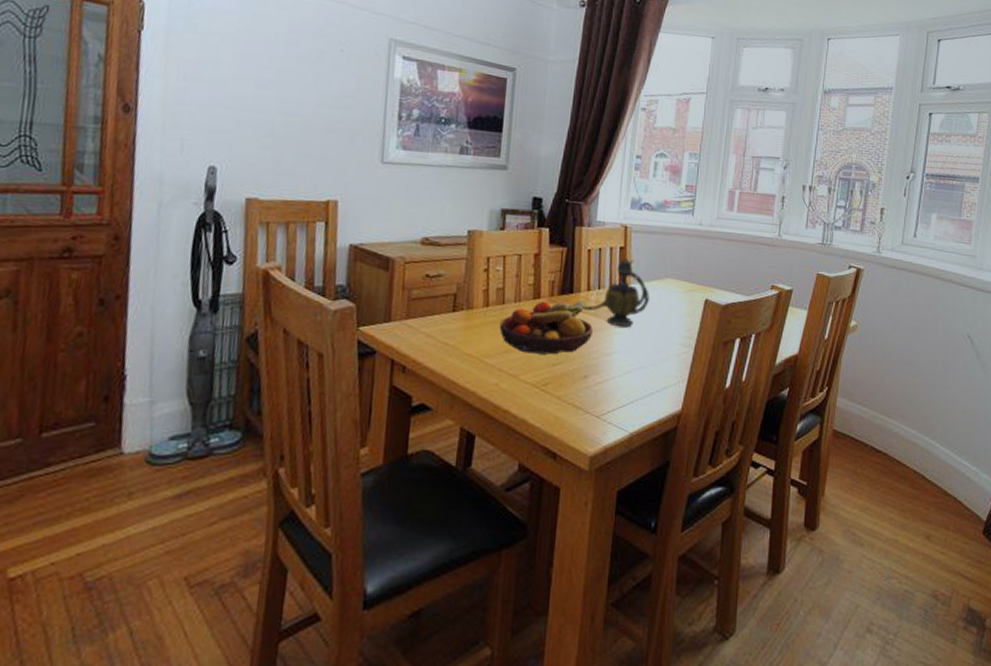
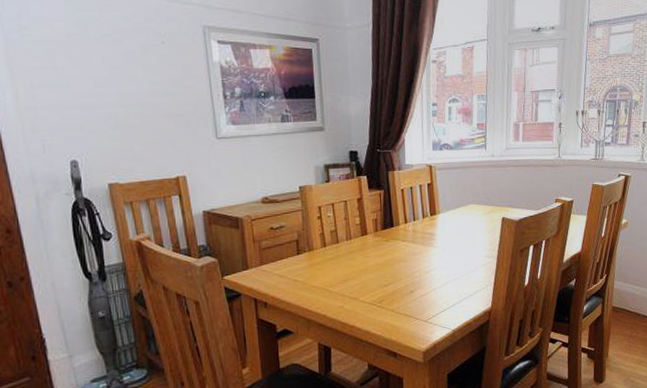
fruit bowl: present [499,300,593,355] -> none [337,232,413,280]
teapot: present [582,258,650,327] -> none [403,192,456,249]

